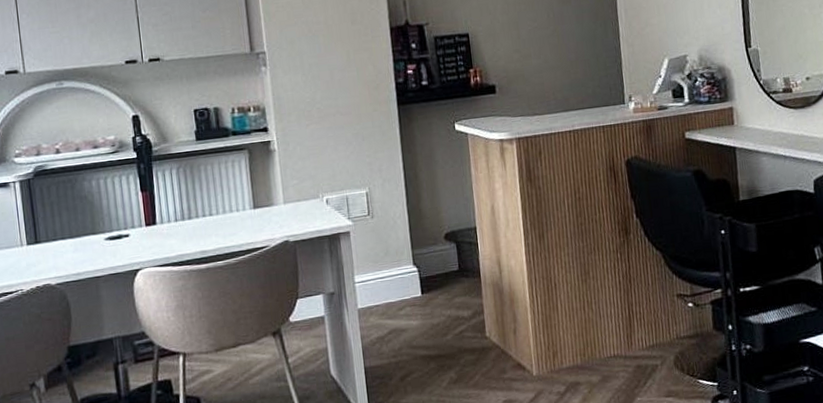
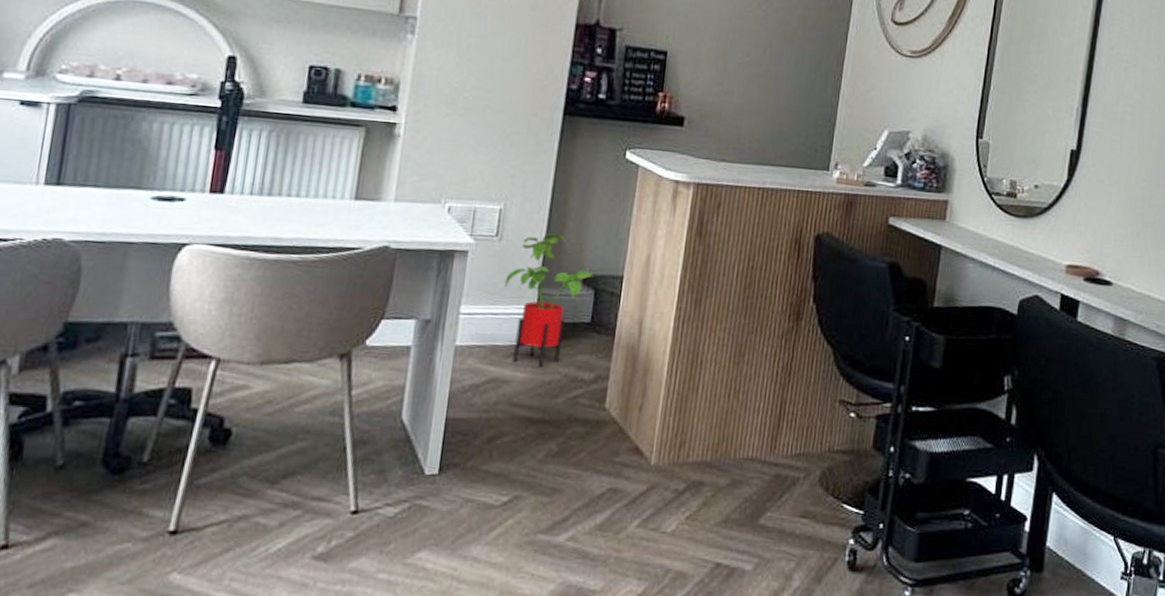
house plant: none [384,203,453,314] -> present [504,233,595,367]

